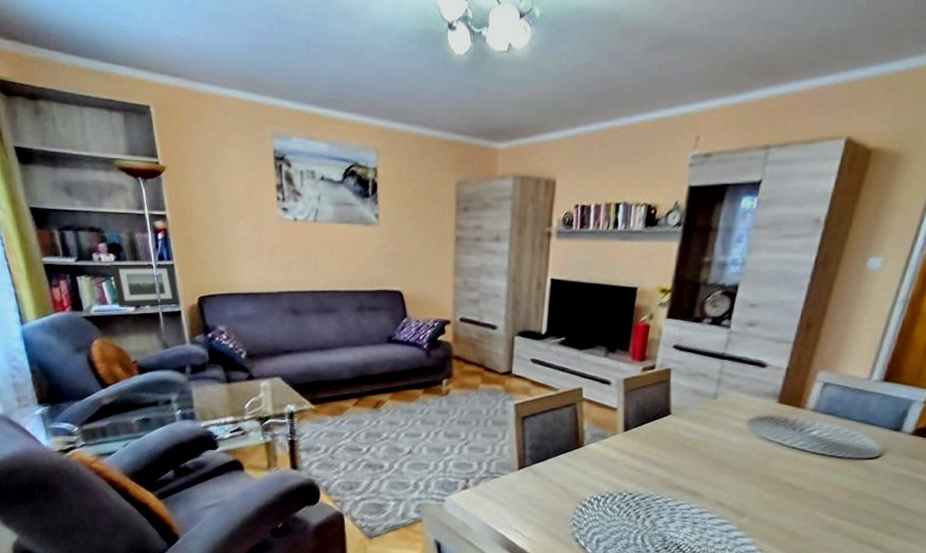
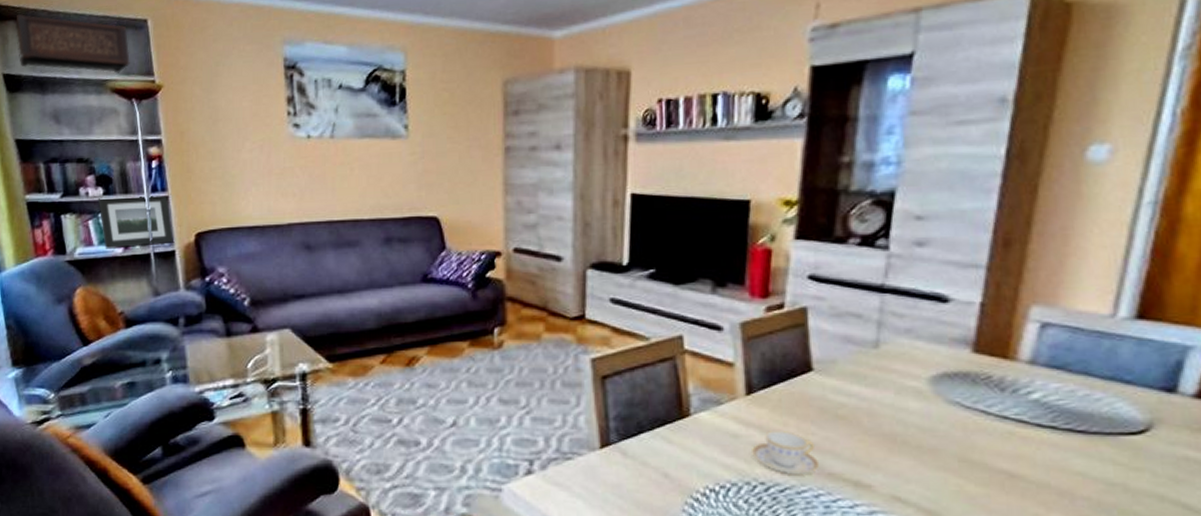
decorative box: none [24,91,135,153] -> present [15,14,130,74]
teacup: none [625,457,670,487] -> present [752,431,820,474]

